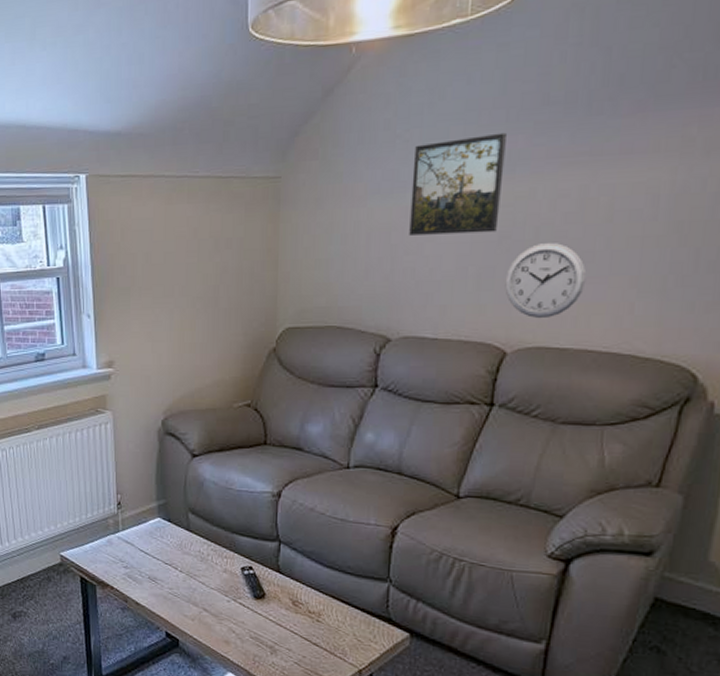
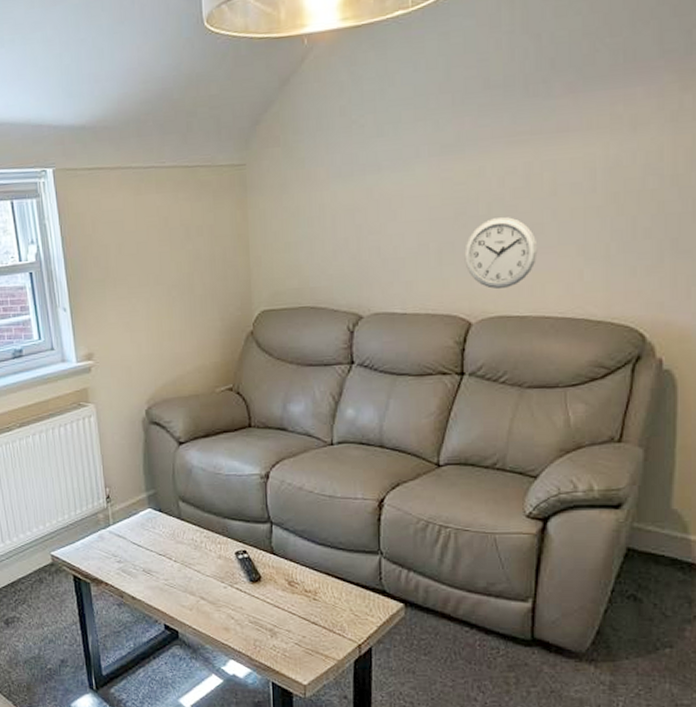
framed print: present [409,132,506,235] -> none [370,115,454,216]

